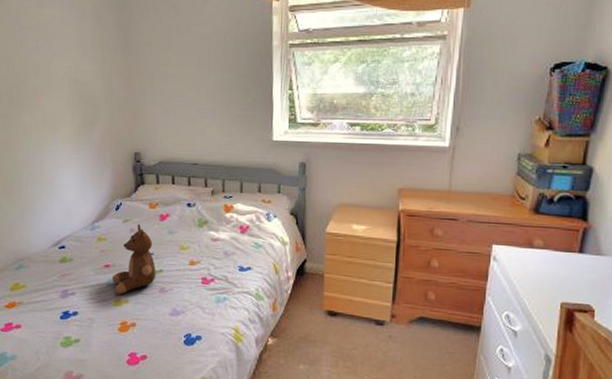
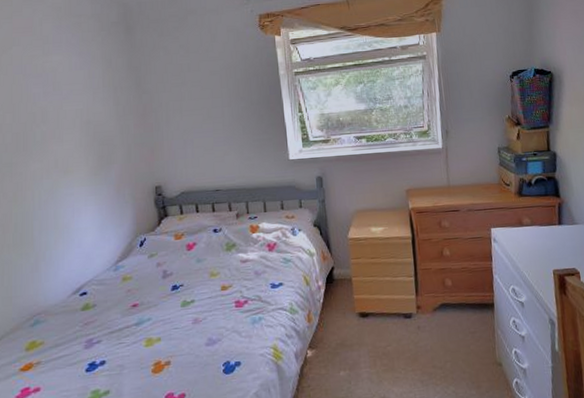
teddy bear: present [111,223,156,294] -> none [140,256,187,333]

